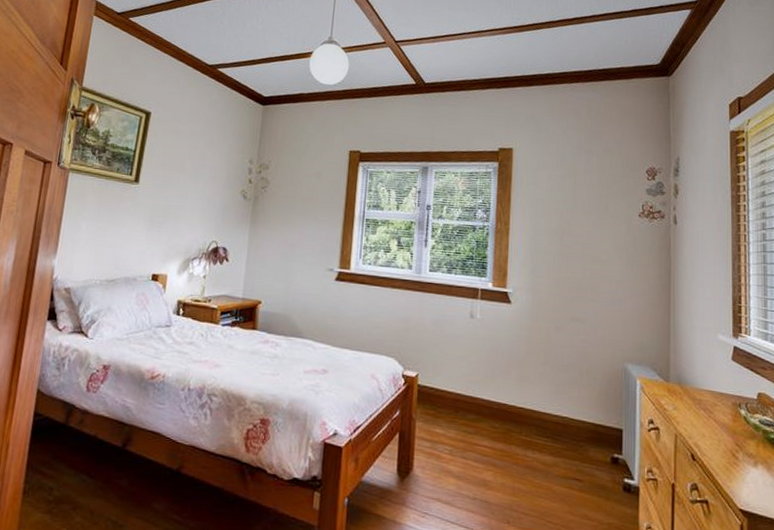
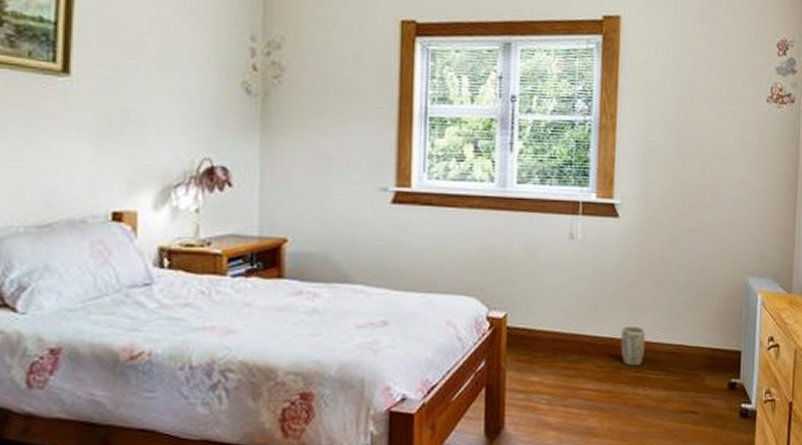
plant pot: none [512,395,535,431] -> present [620,325,646,367]

